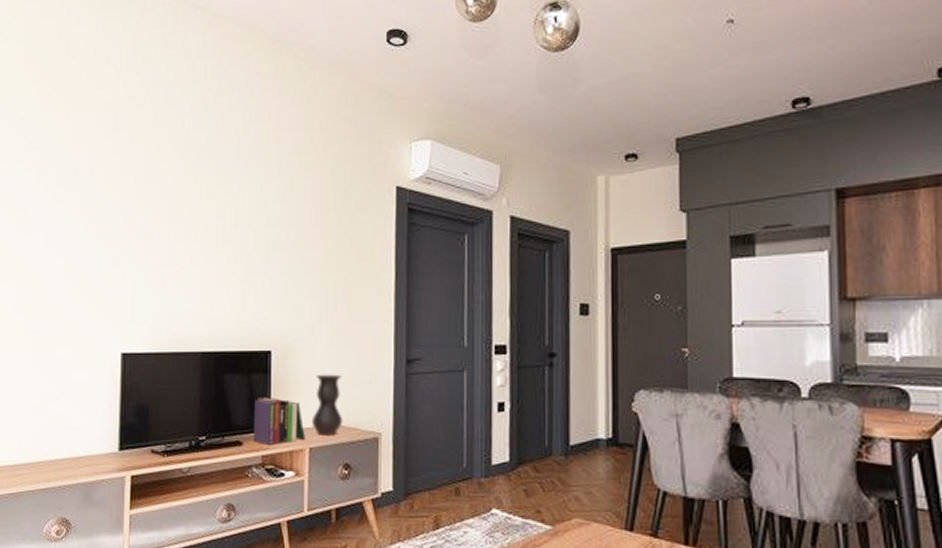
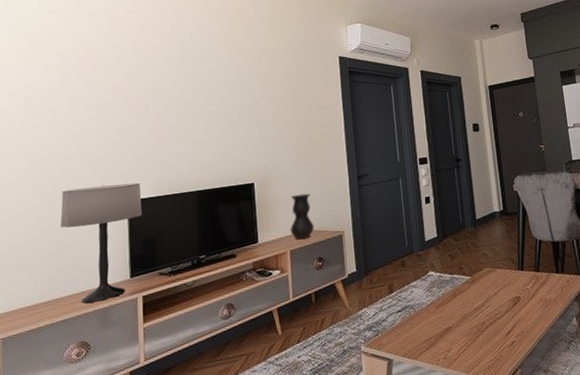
table lamp: none [47,329,138,473] -> present [60,182,142,303]
books: present [253,397,305,446] -> none [243,217,286,255]

